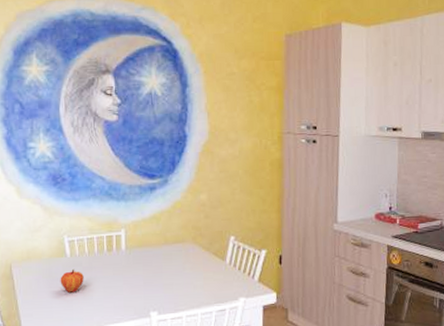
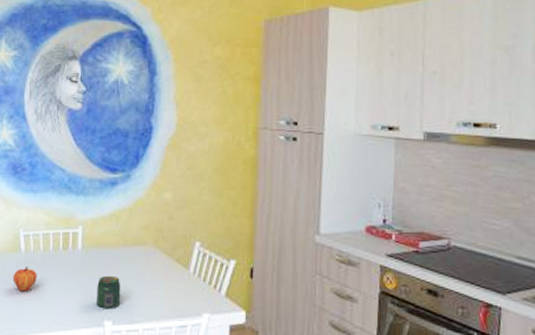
jar: none [142,271,165,302] -> present [97,275,121,309]

